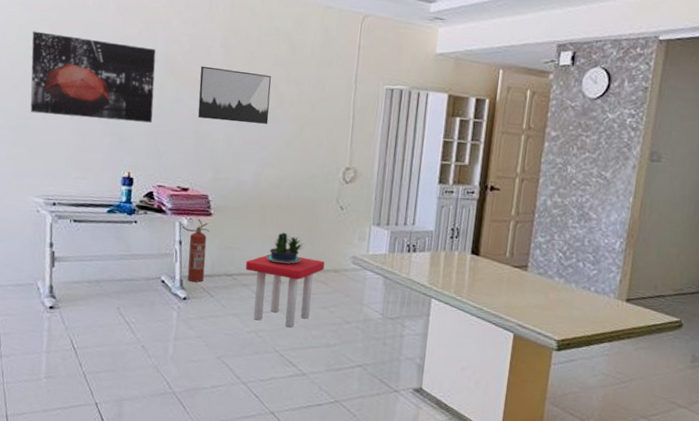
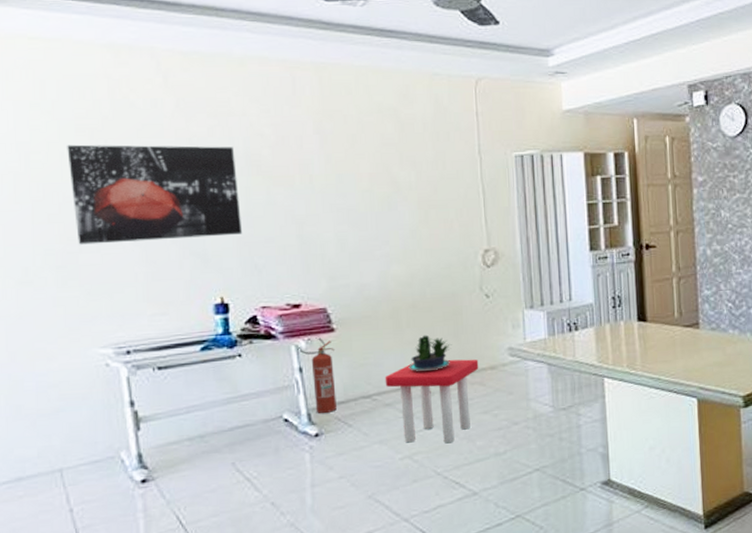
wall art: present [198,66,271,124] -> none [293,158,385,219]

